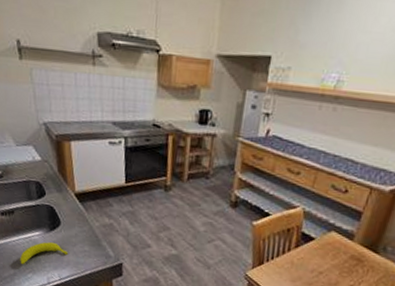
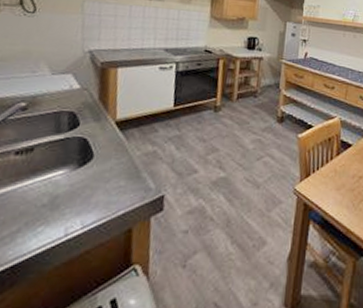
banana: present [20,242,67,265] -> none [29,181,97,216]

